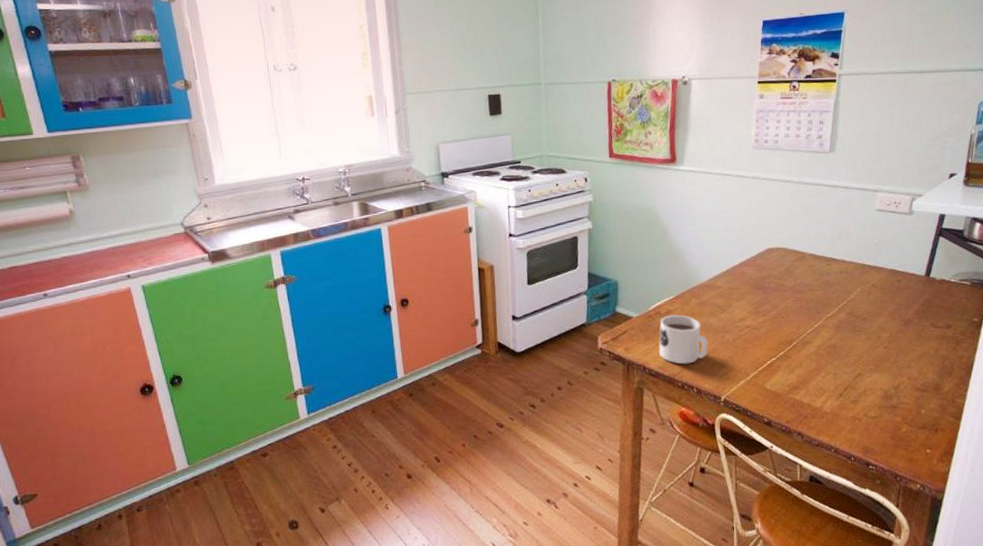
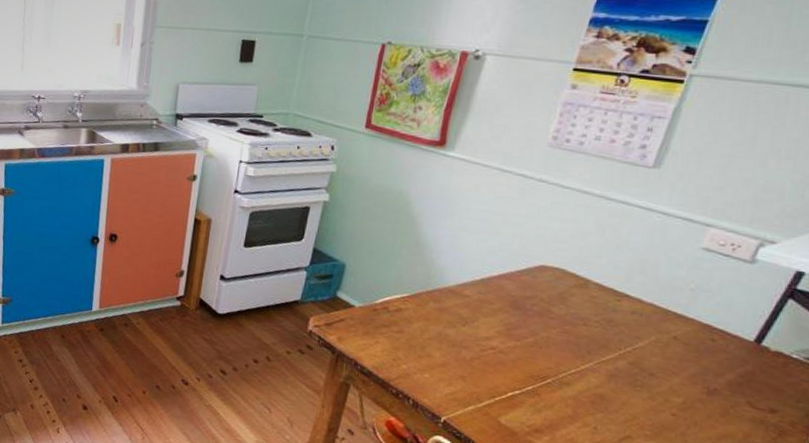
mug: present [659,314,708,364] -> none [377,313,439,372]

